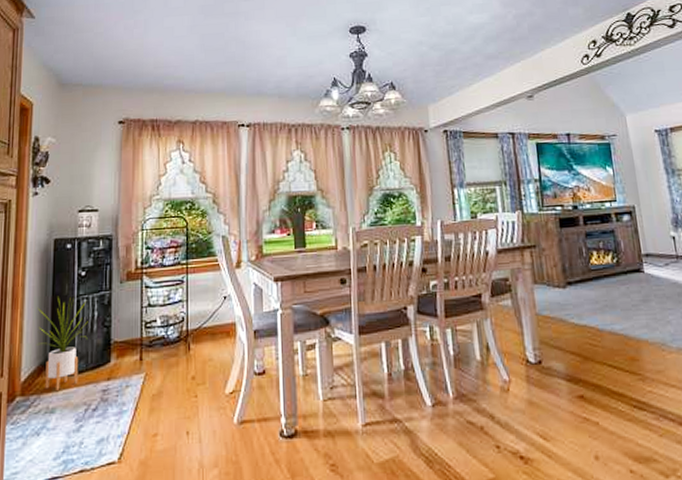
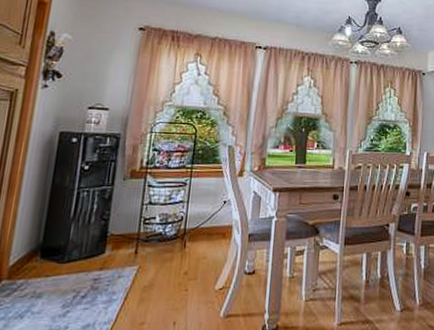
house plant: present [37,296,88,390] -> none [30,188,88,276]

